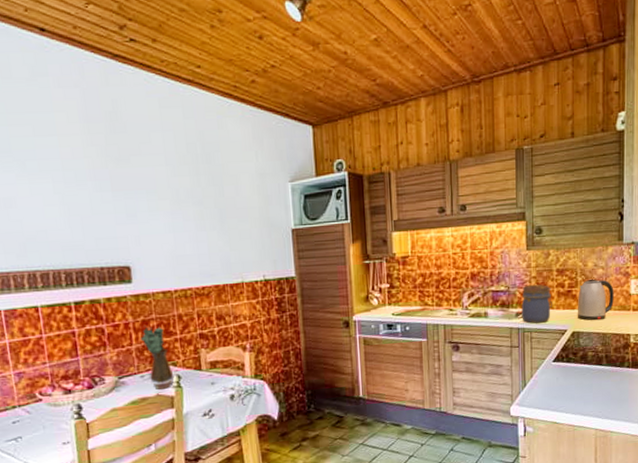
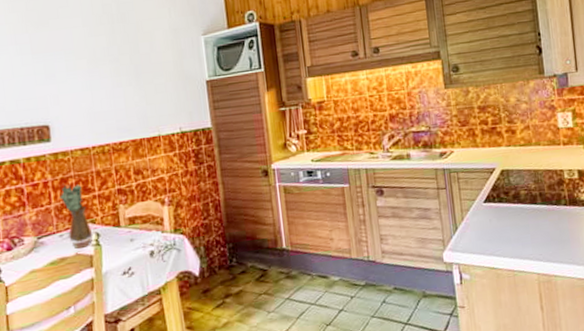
jar: present [521,284,552,324] -> none [444,122,477,164]
kettle: present [577,278,614,321] -> none [503,114,542,158]

